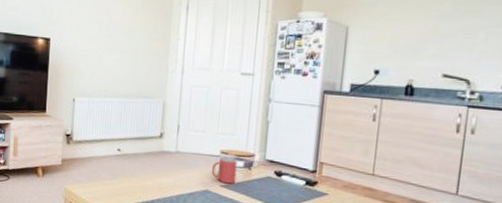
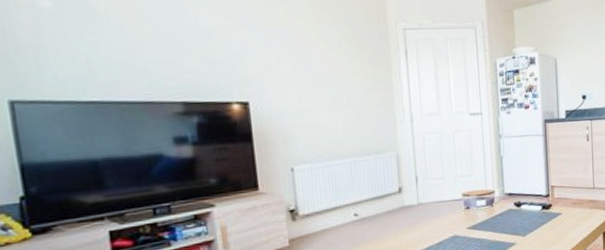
mug: present [211,157,238,184] -> none [456,199,481,225]

